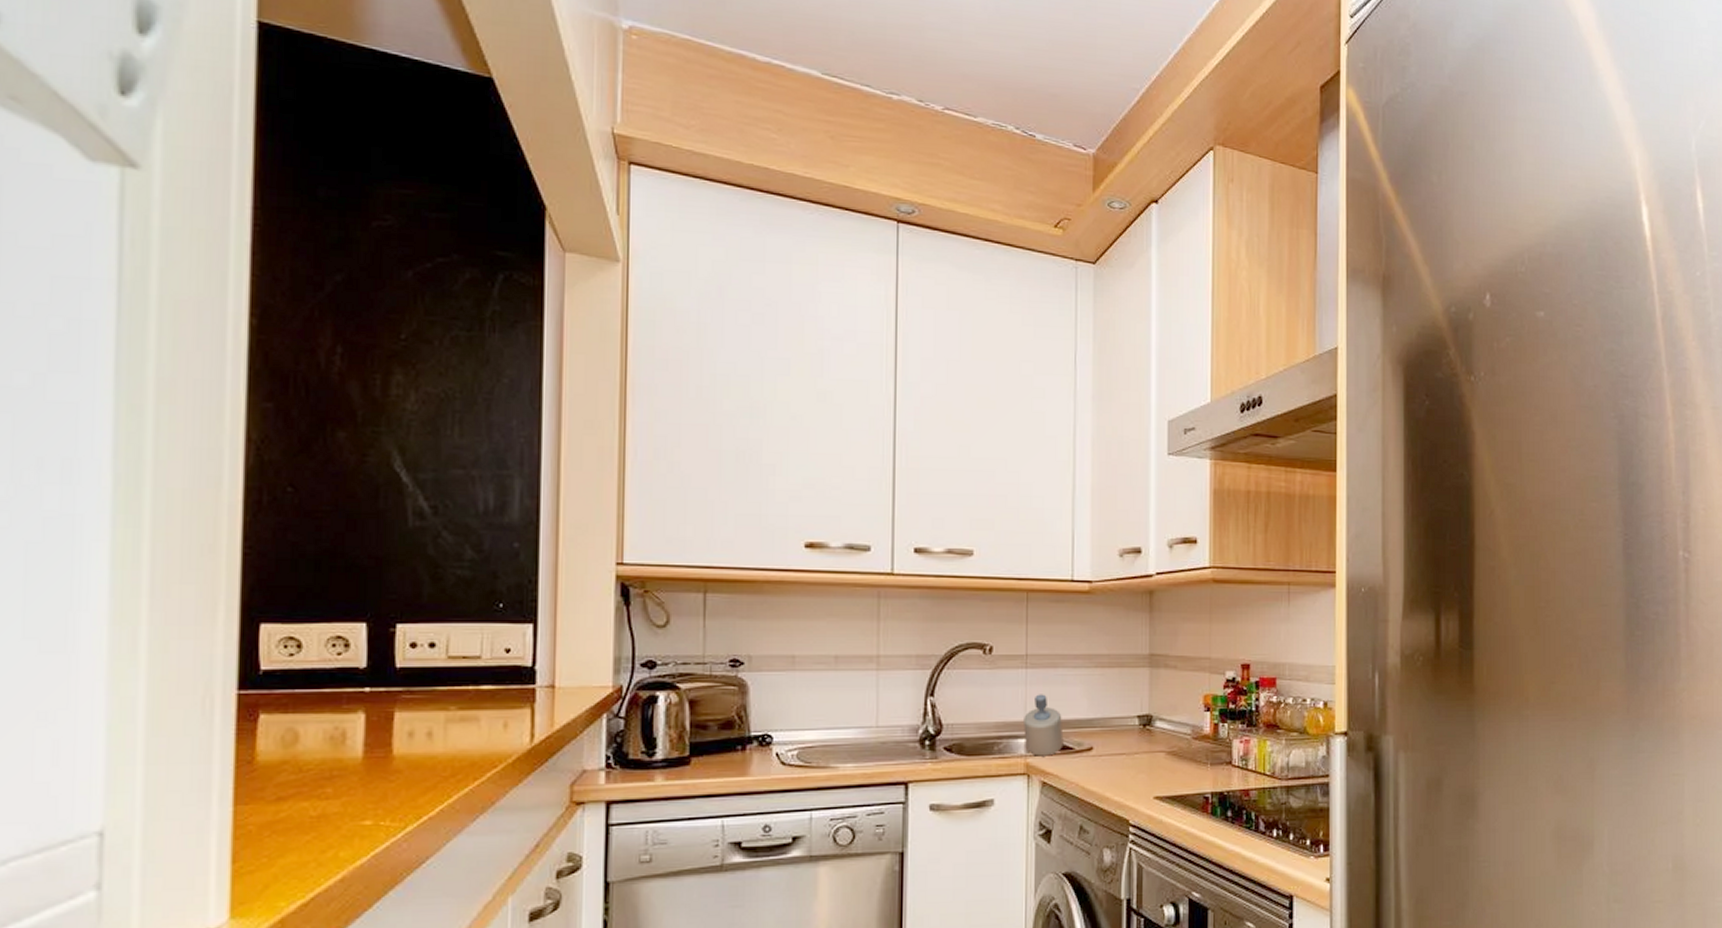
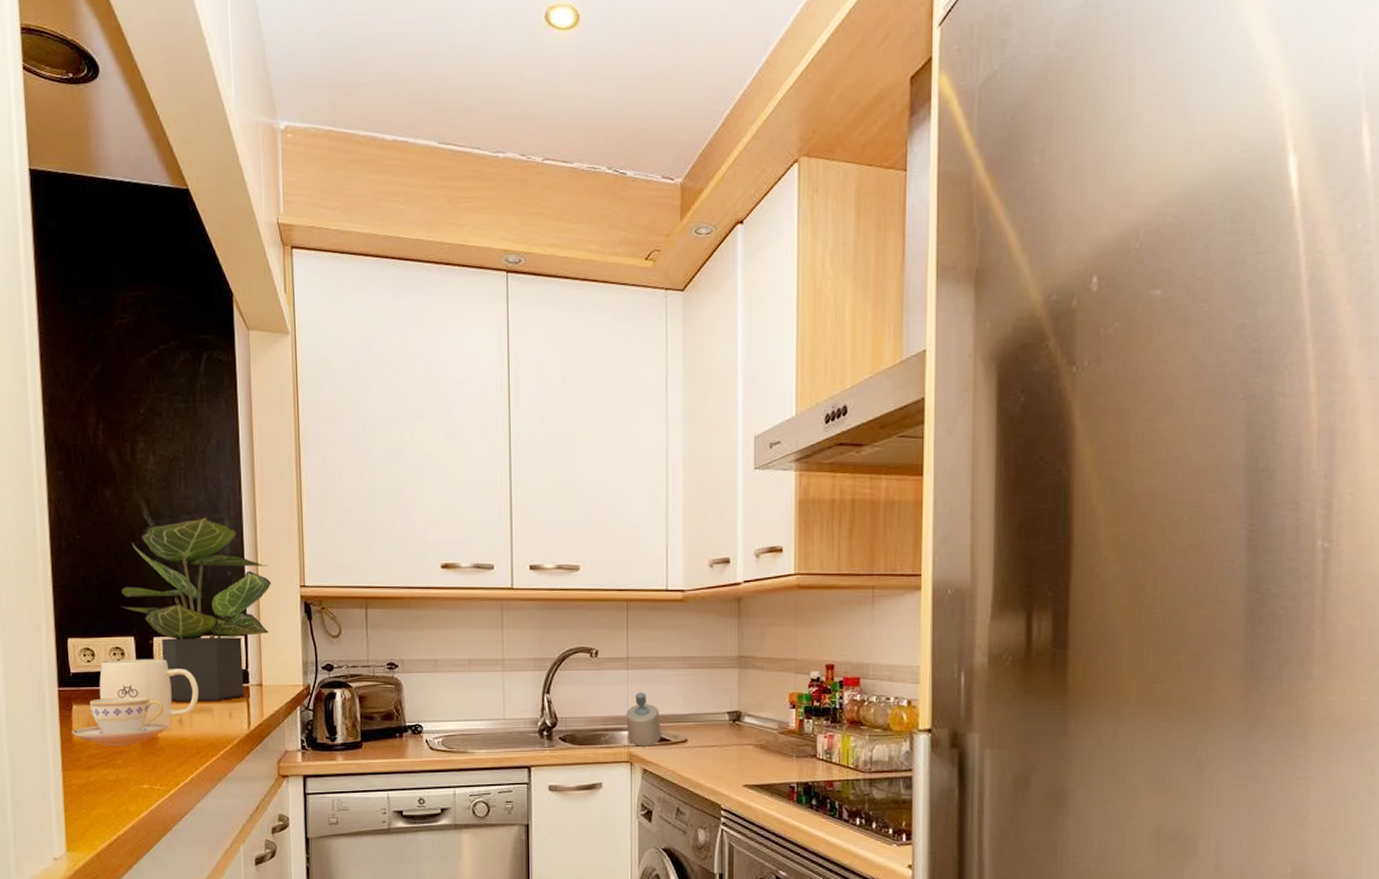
teacup: none [254,702,412,770] -> present [71,697,170,746]
mug: none [304,652,460,748] -> present [99,659,199,731]
potted plant: none [348,472,575,709] -> present [120,516,271,702]

